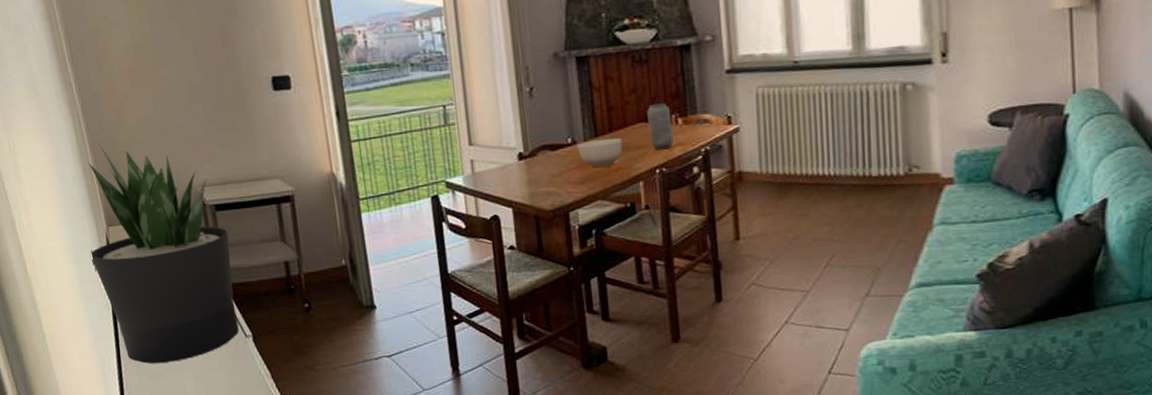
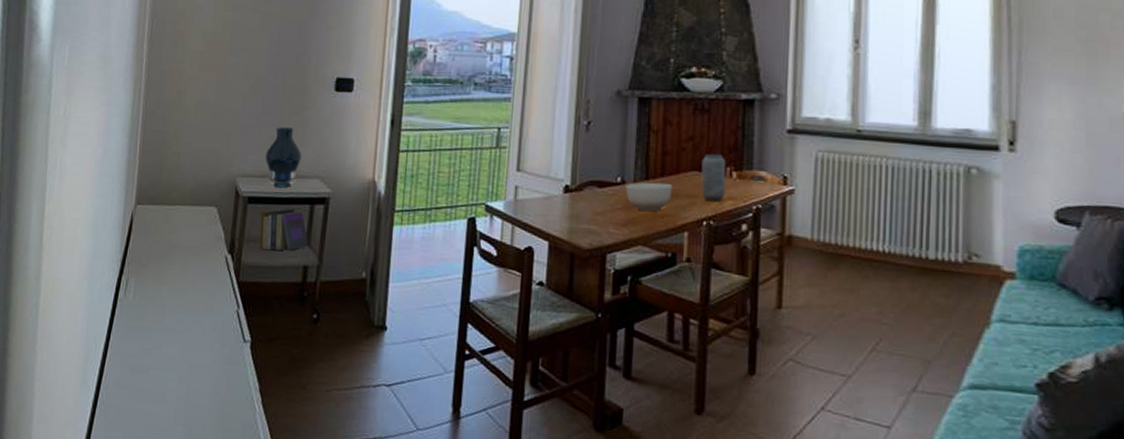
planter: present [88,142,239,364] -> none [110,118,255,359]
vase: none [220,132,257,192] -> present [265,127,302,187]
books: none [231,210,285,253] -> present [259,208,309,251]

